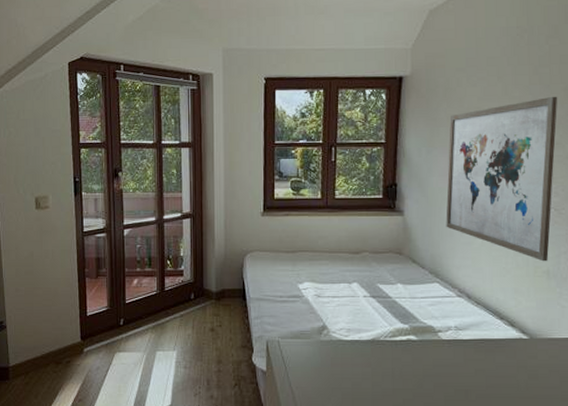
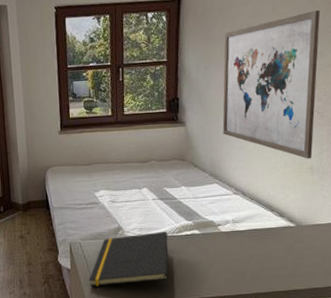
notepad: none [286,334,380,394] -> present [89,231,168,287]

